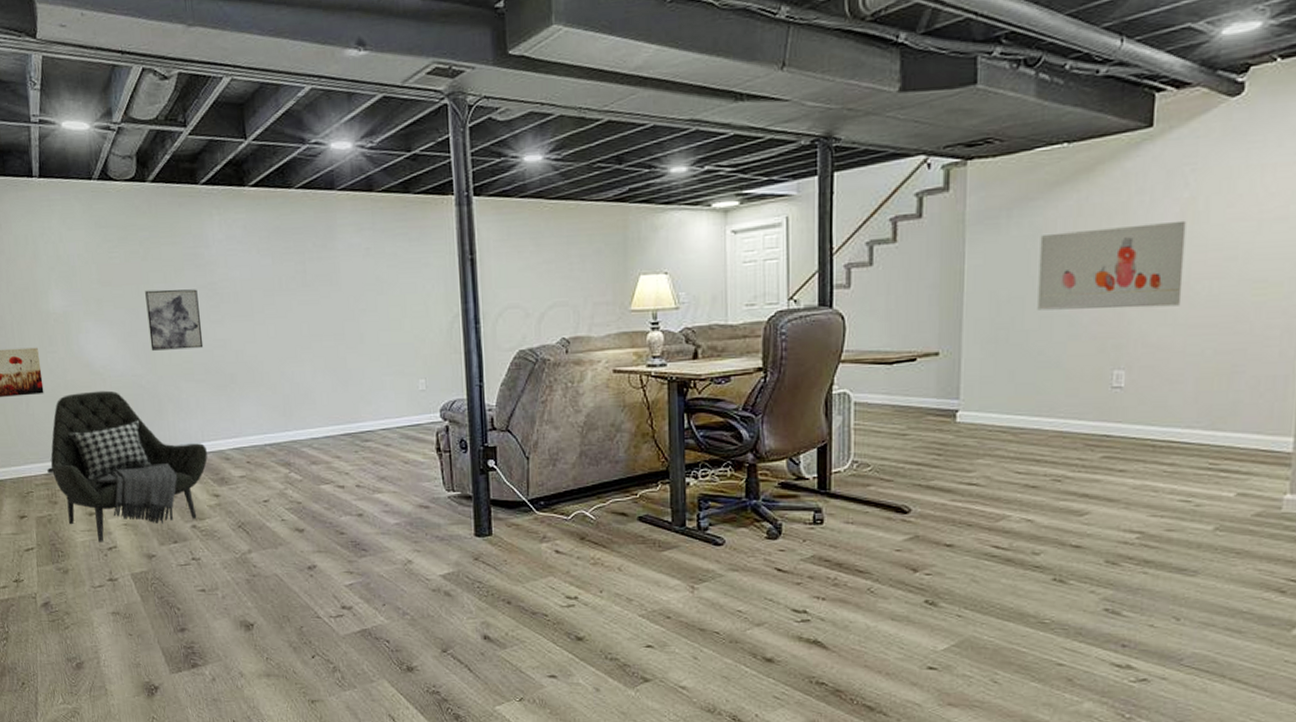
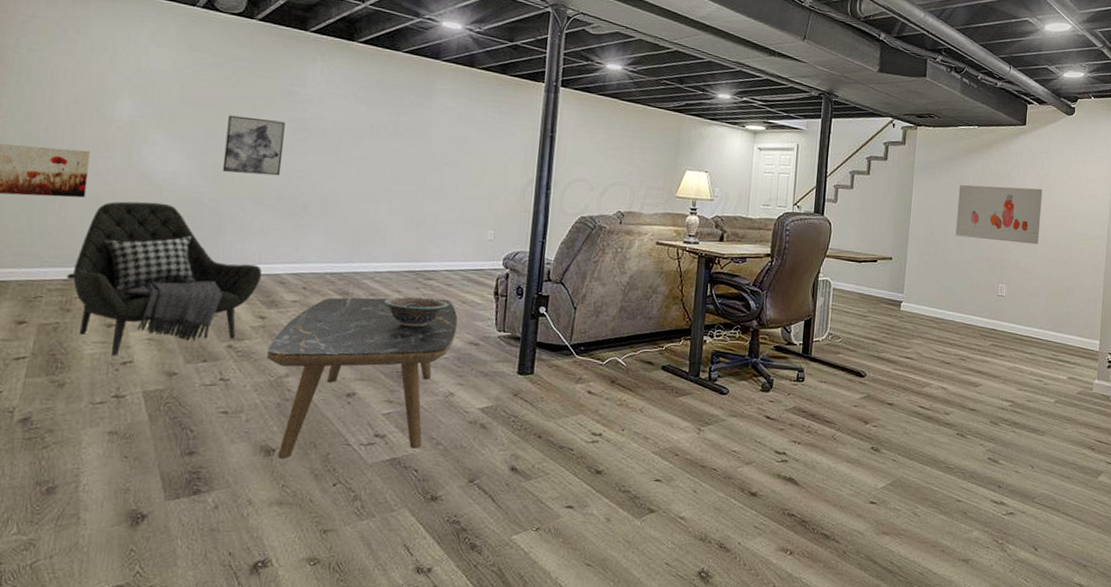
coffee table: none [228,462,404,632] -> present [267,297,458,458]
decorative bowl: none [325,461,390,494] -> present [383,296,448,327]

